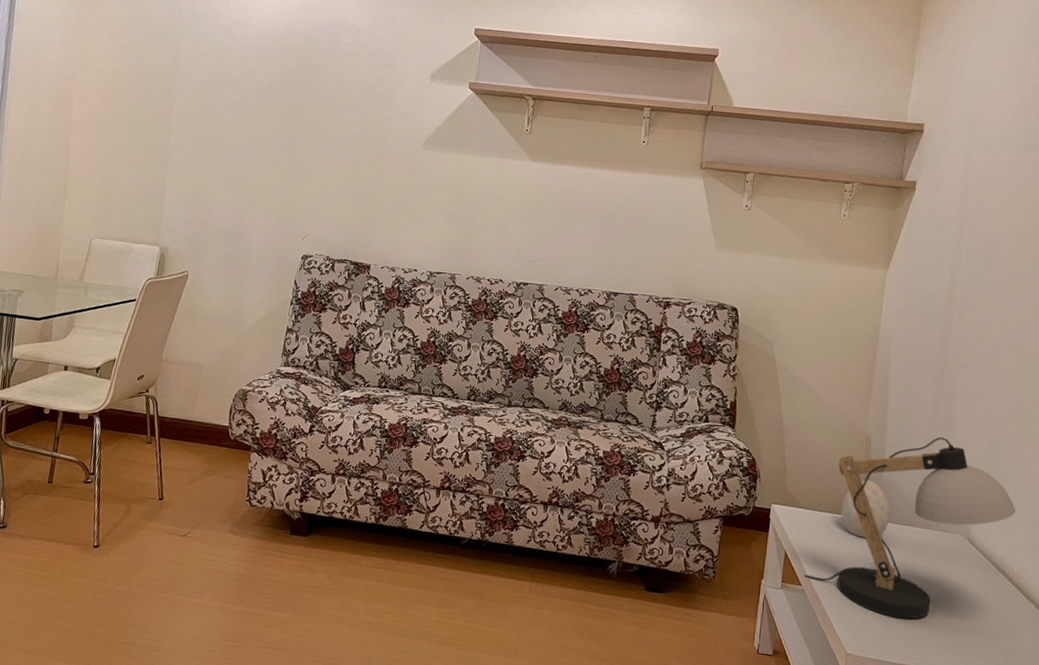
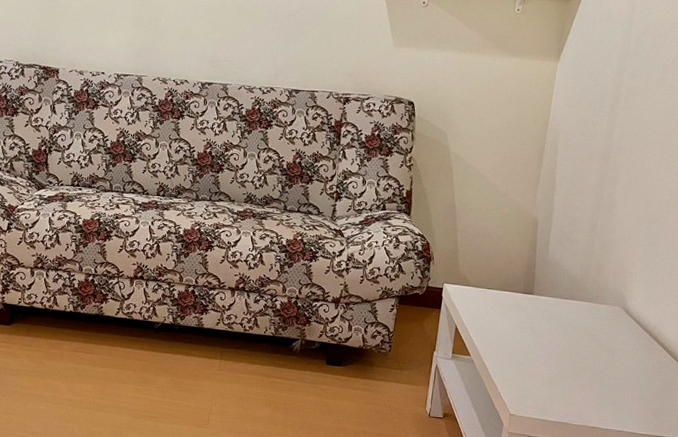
desk lamp: present [804,437,1016,620] -> none [473,218,670,383]
decorative egg: present [841,479,890,538] -> none [508,259,554,312]

